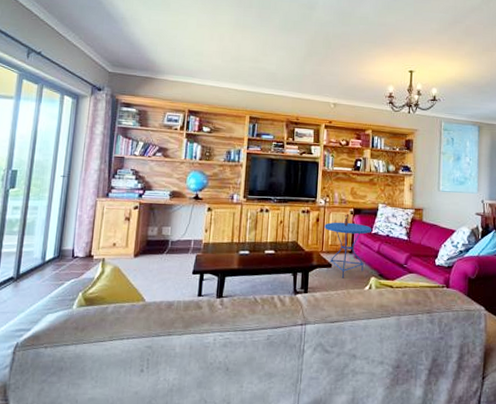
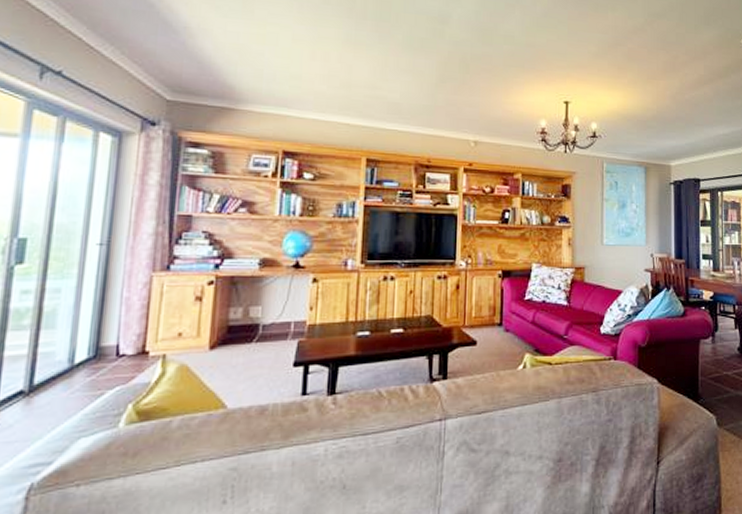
side table: present [324,214,373,278] -> none [466,278,526,358]

